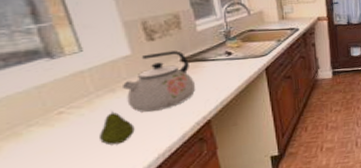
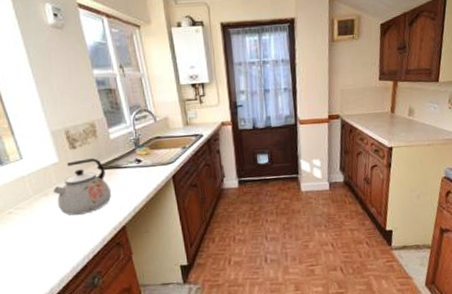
fruit: present [100,110,135,146] -> none [39,212,65,244]

